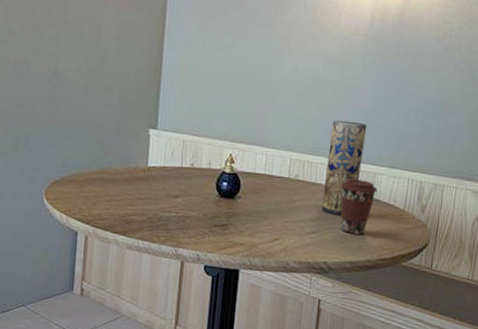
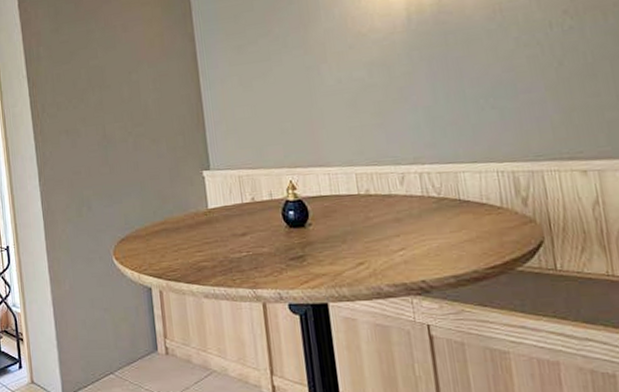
vase: present [321,120,367,216] -> none [393,121,439,226]
coffee cup: present [340,179,378,235] -> none [419,181,464,245]

